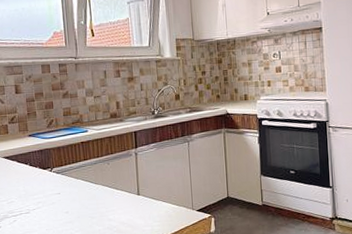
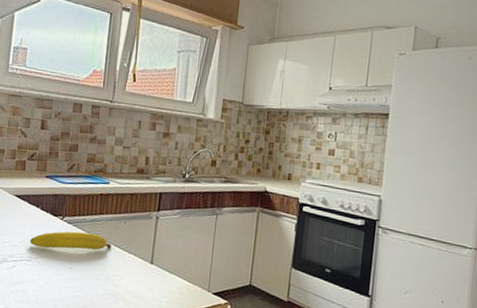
fruit: none [25,178,101,199] -> present [30,231,112,250]

